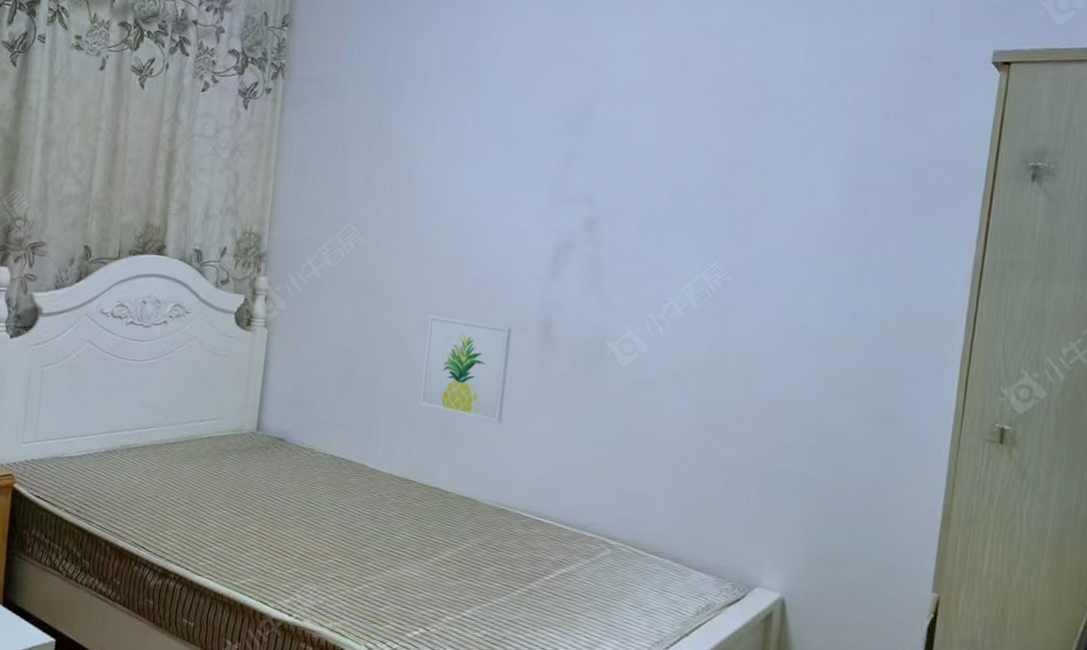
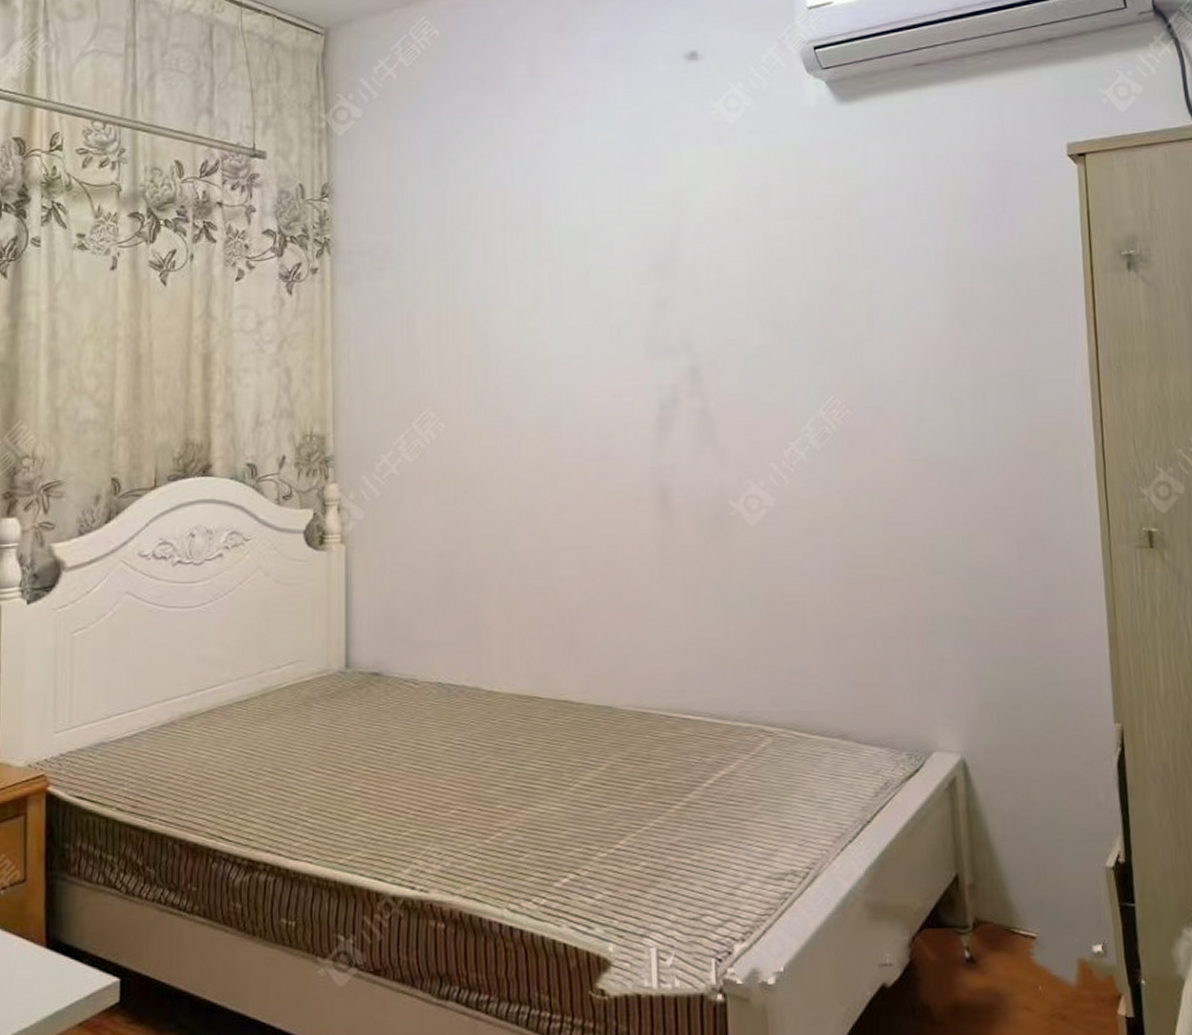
wall art: present [420,314,512,423] -> none [529,499,629,613]

